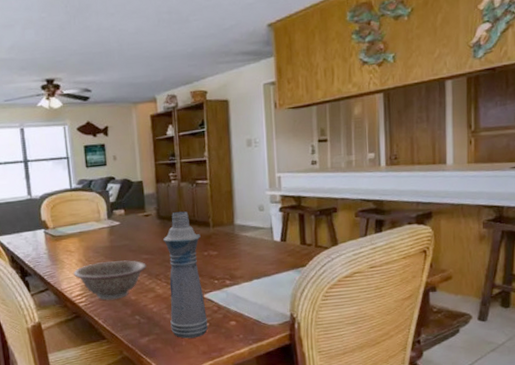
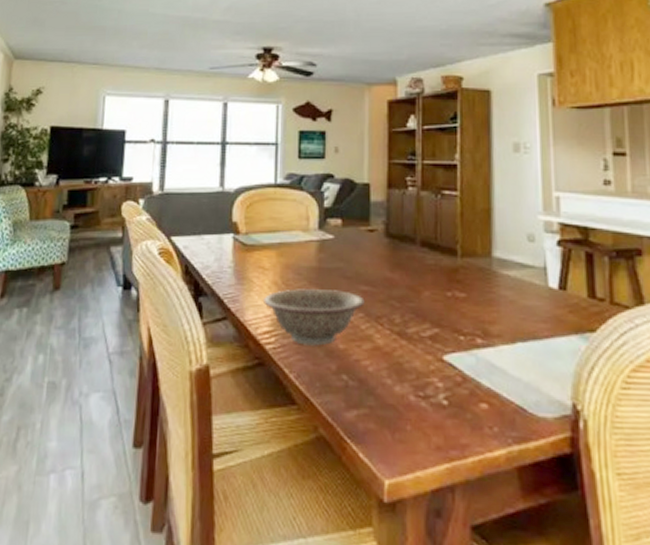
bottle: present [163,211,208,339] -> none [391,230,447,422]

